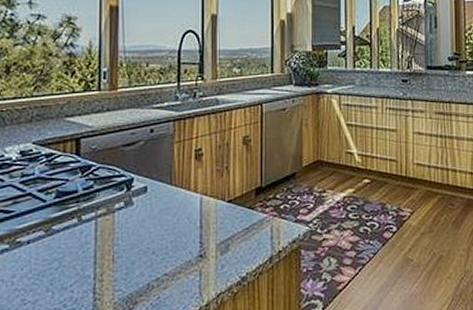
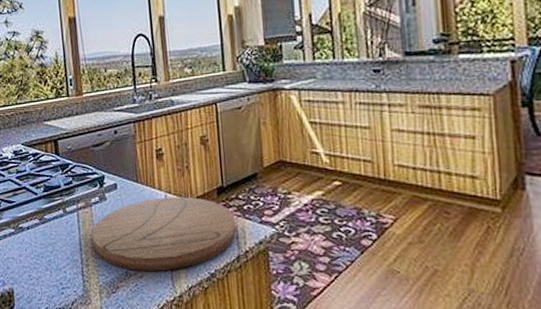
cutting board: none [111,198,272,282] -> present [92,197,237,271]

